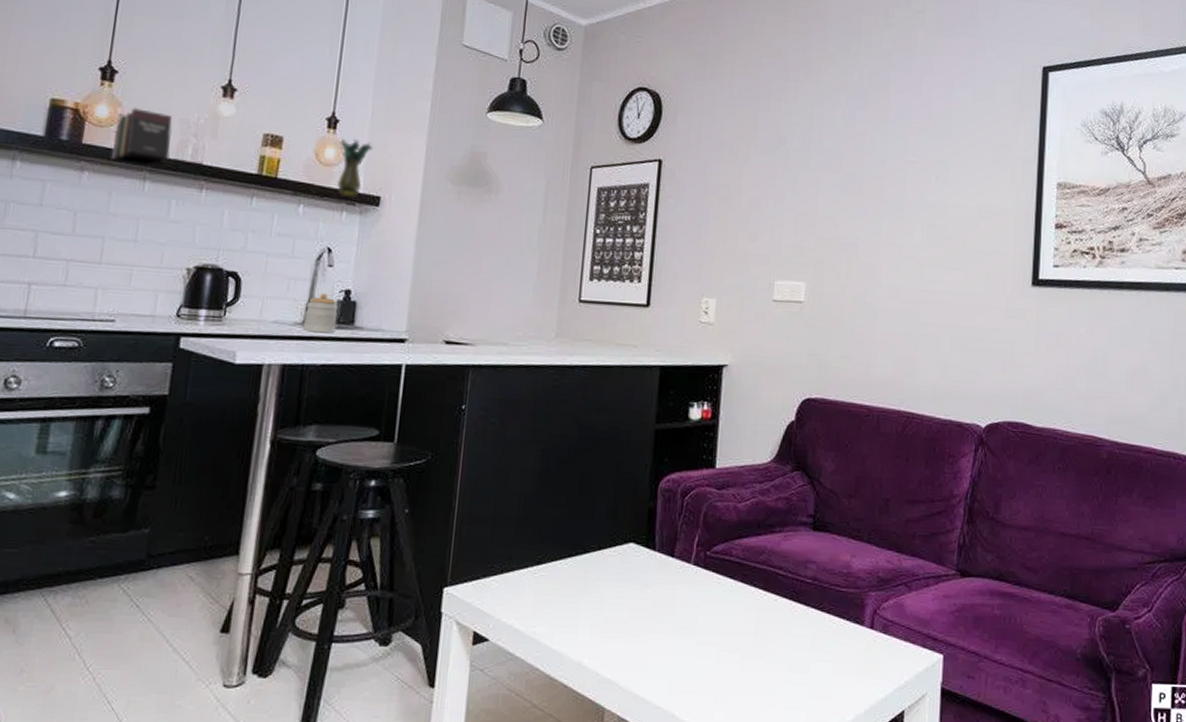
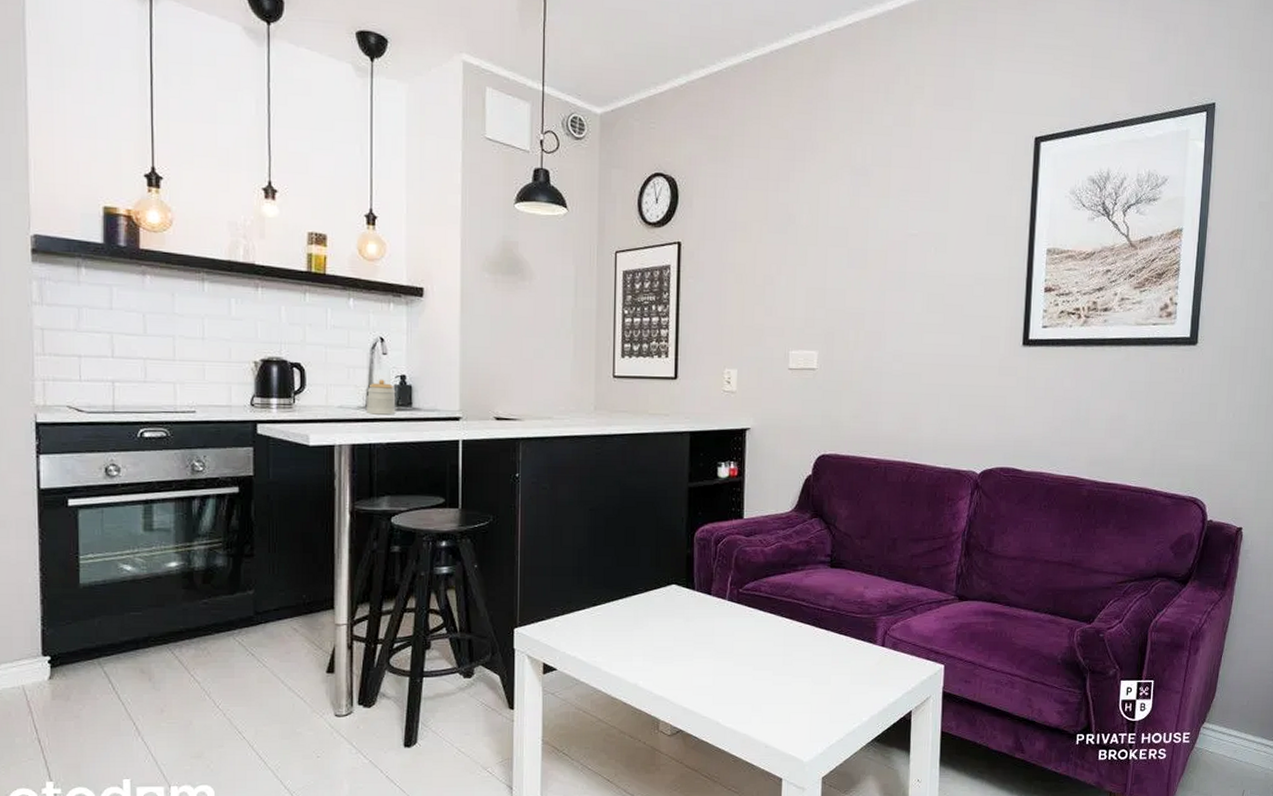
books: present [111,108,173,166] -> none [168,213,223,268]
vase: present [336,137,372,197] -> none [380,233,411,289]

